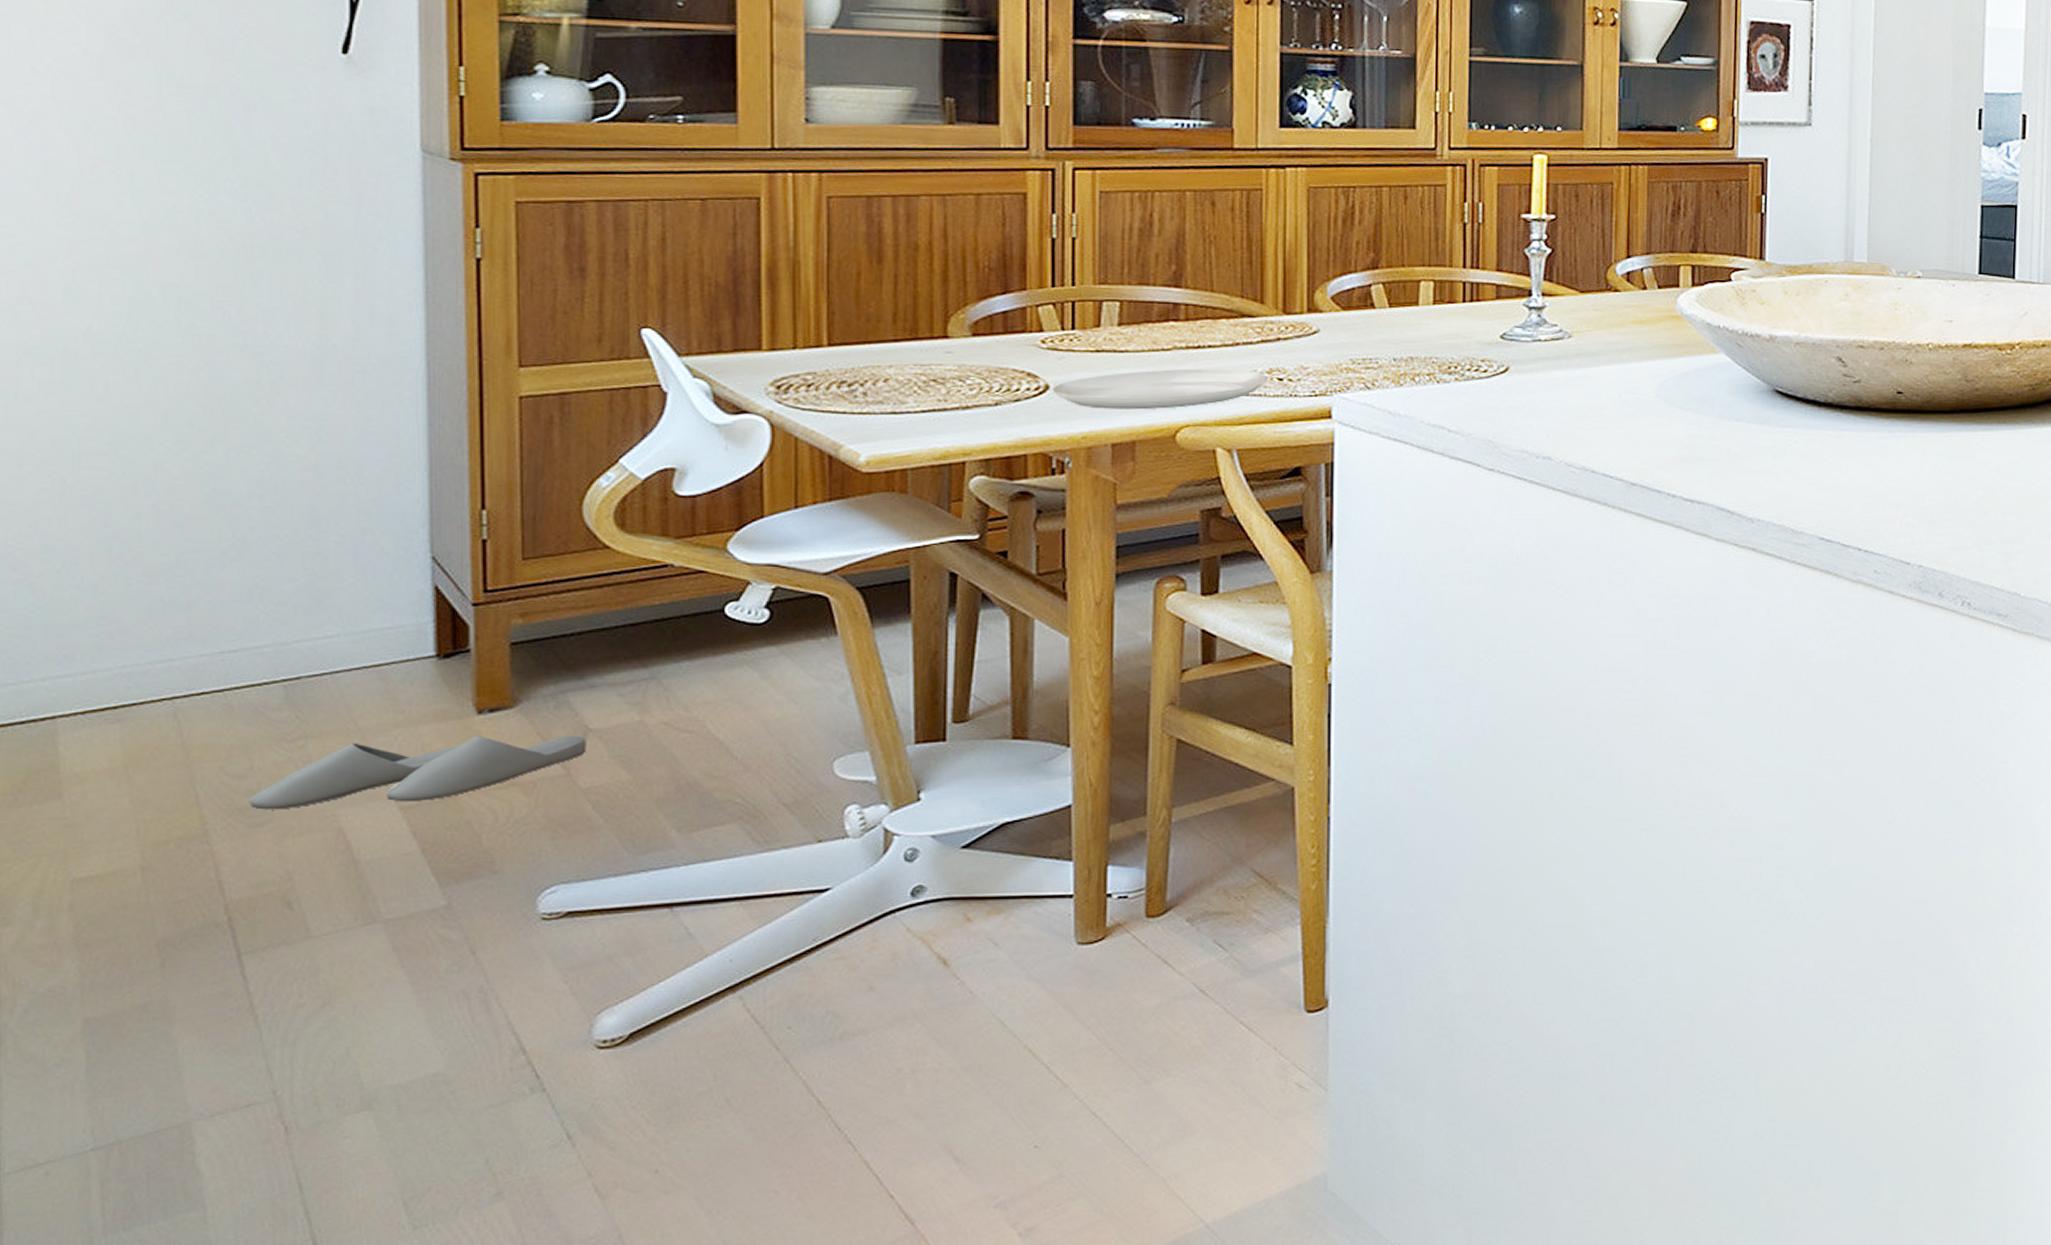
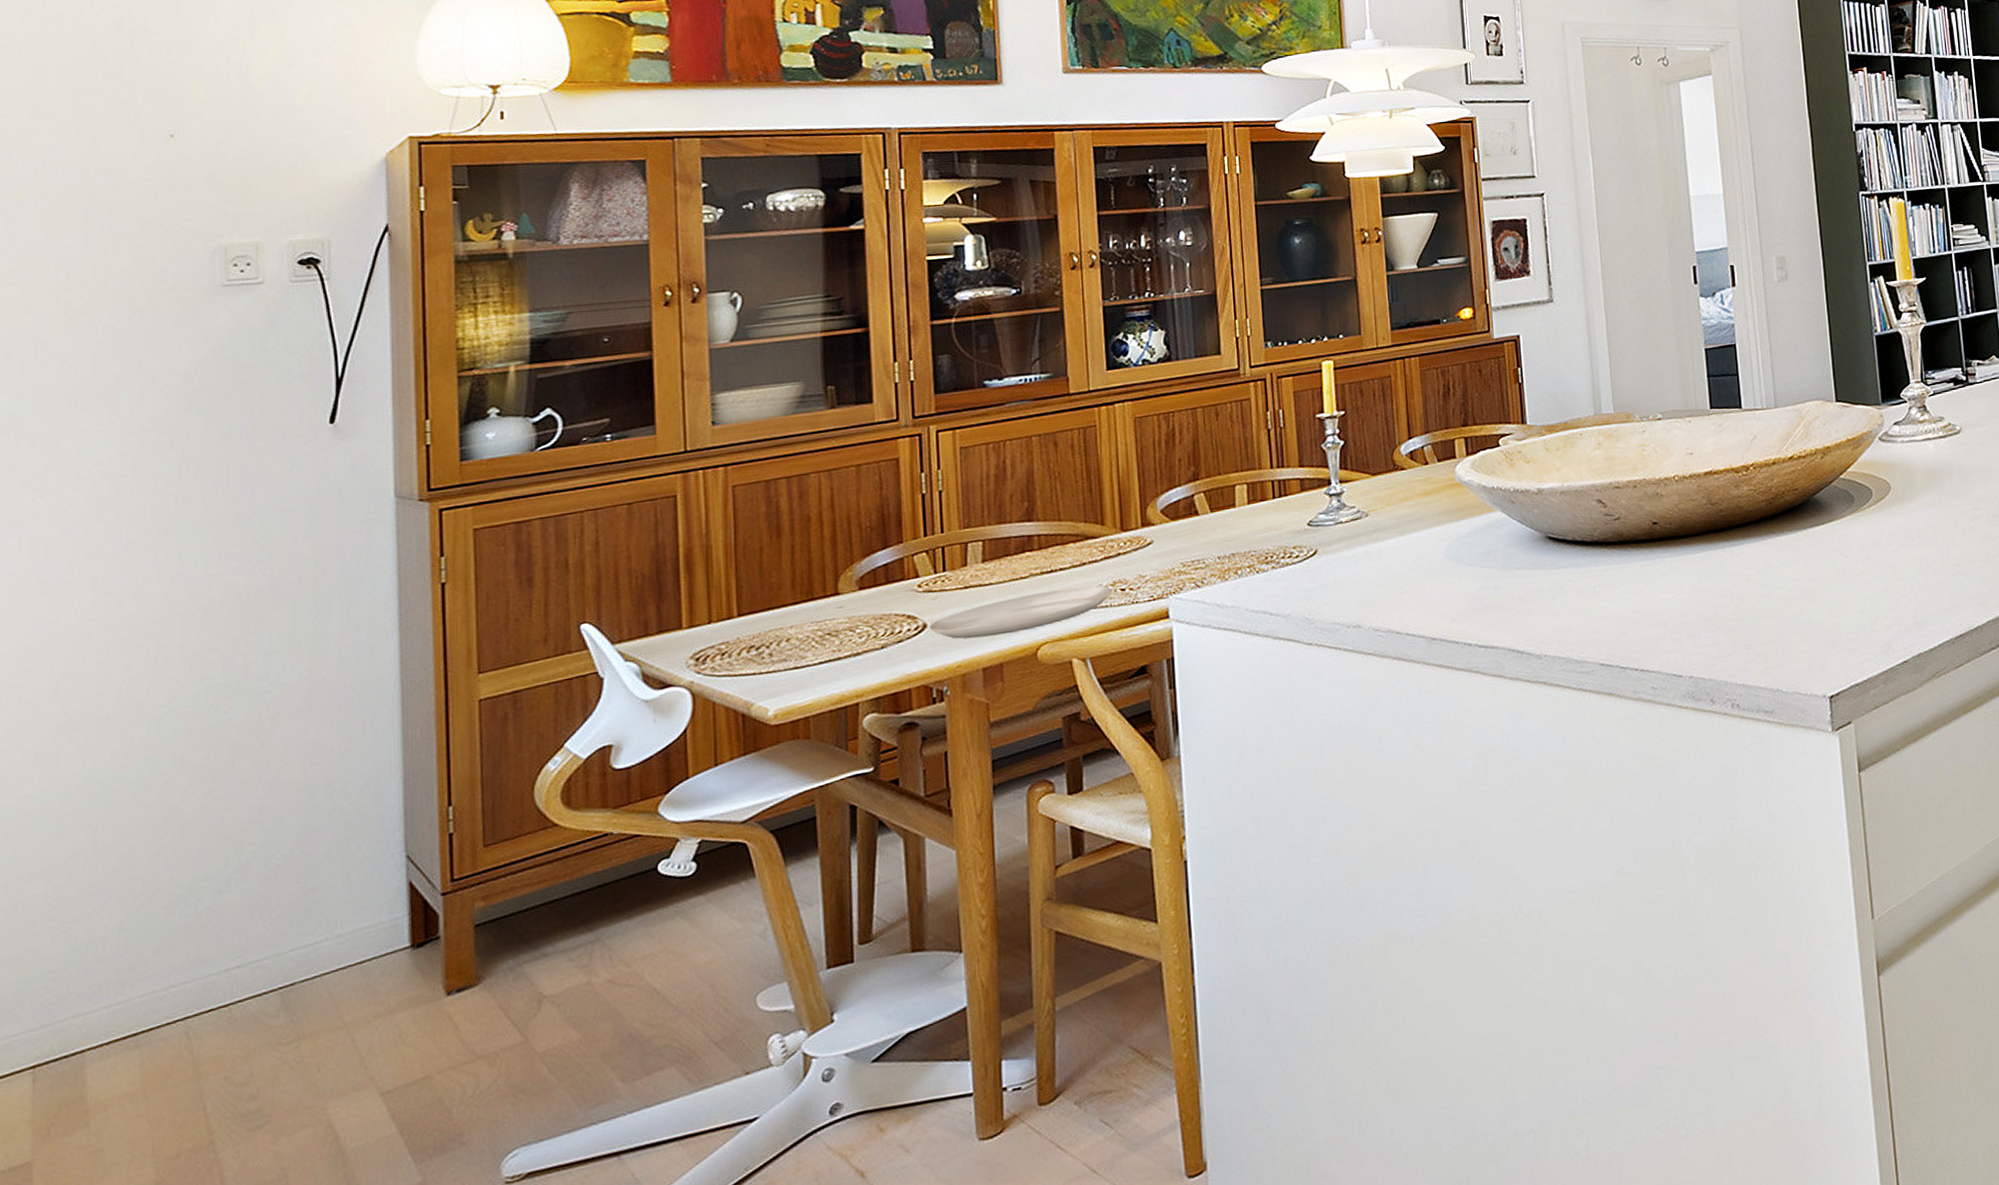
slippers: present [248,735,587,810] -> none [249,1003,542,1113]

